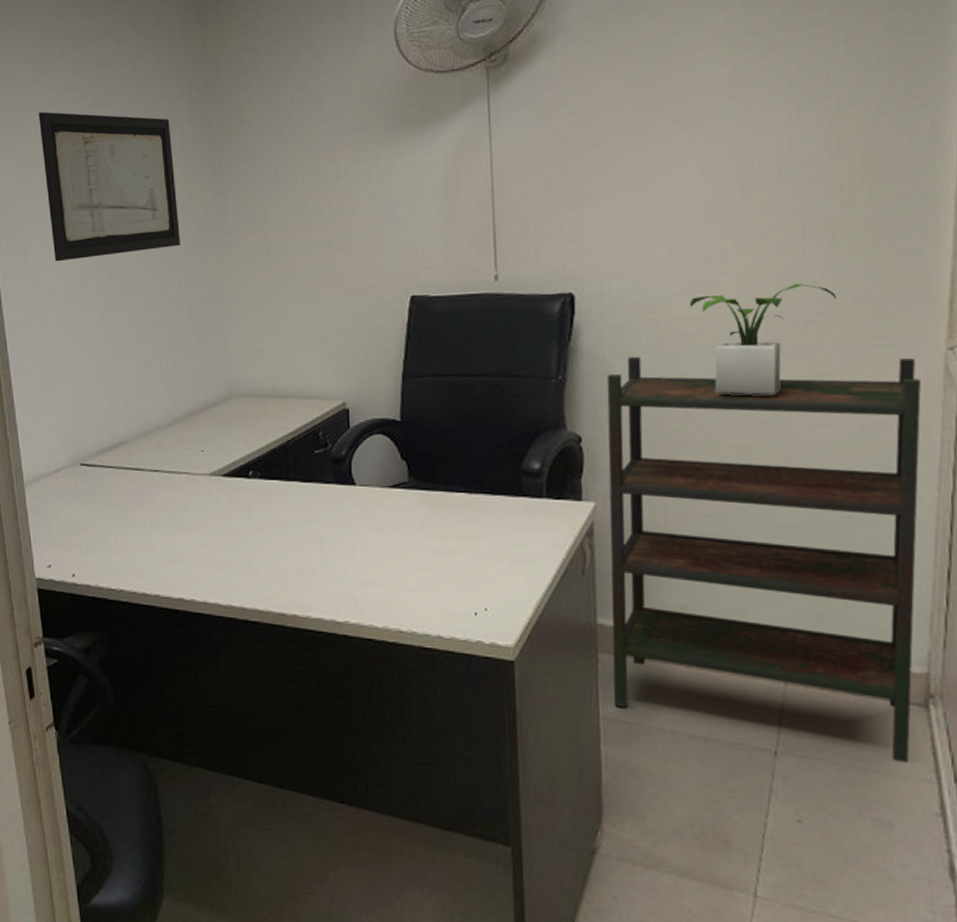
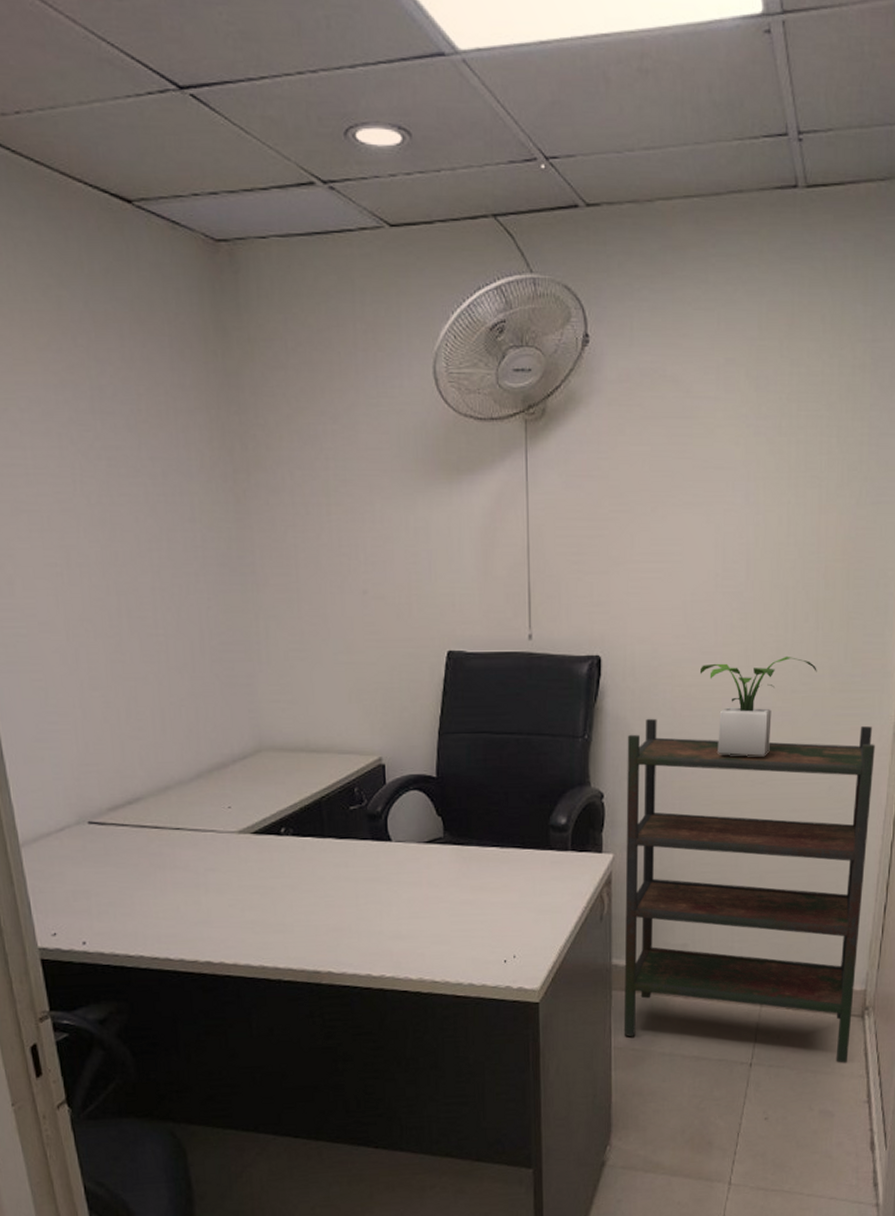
wall art: present [38,111,180,262] -> none [20,411,201,592]

